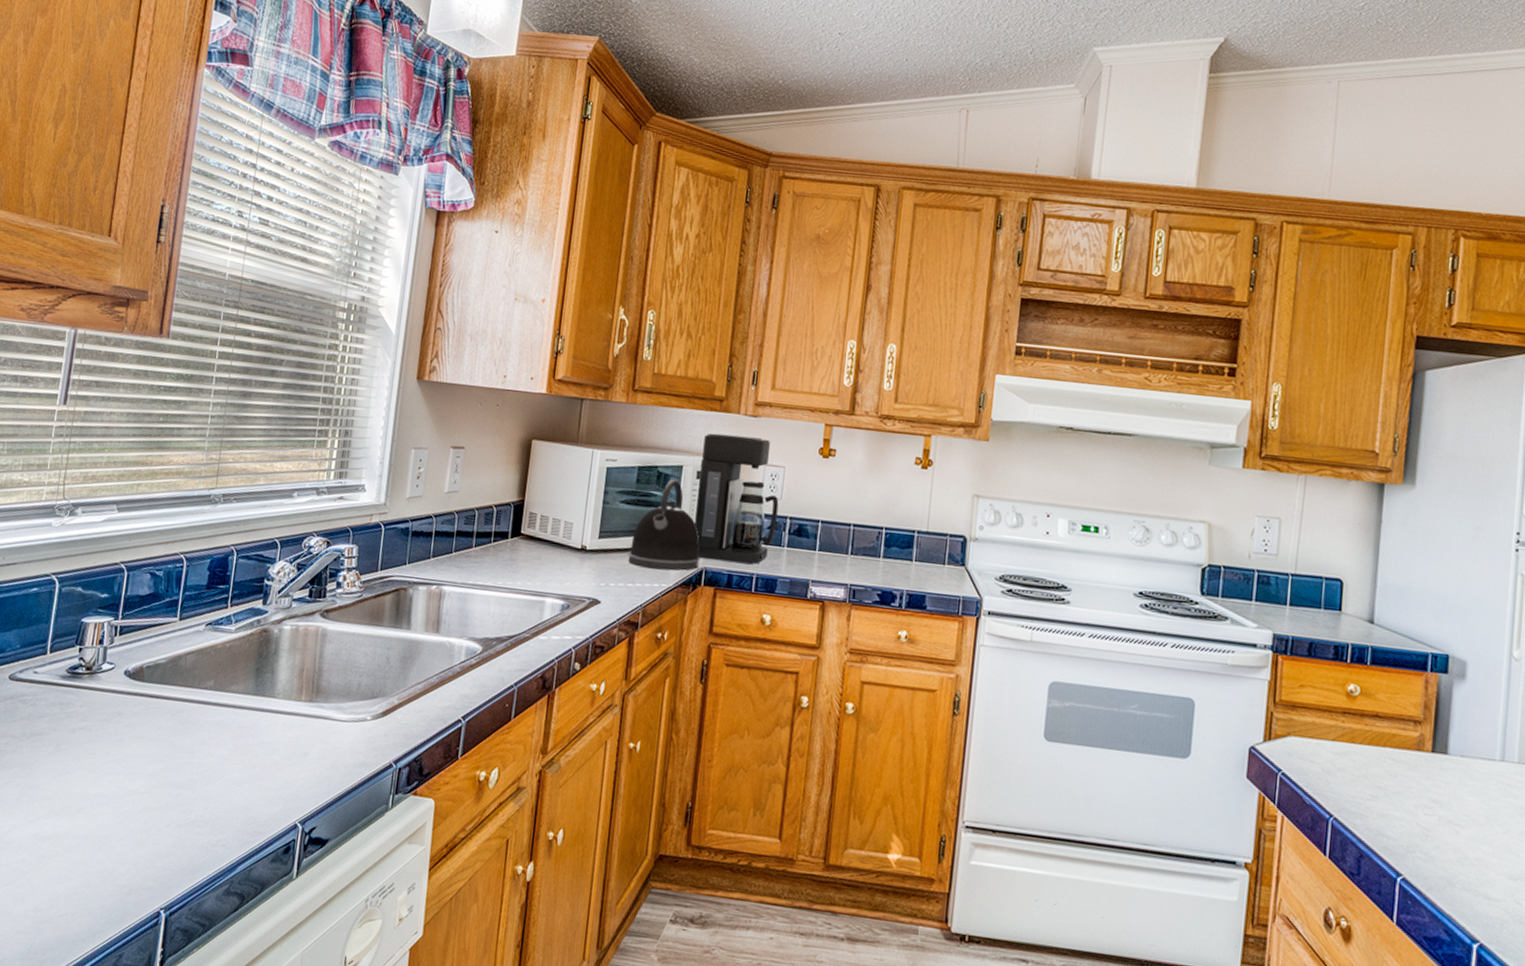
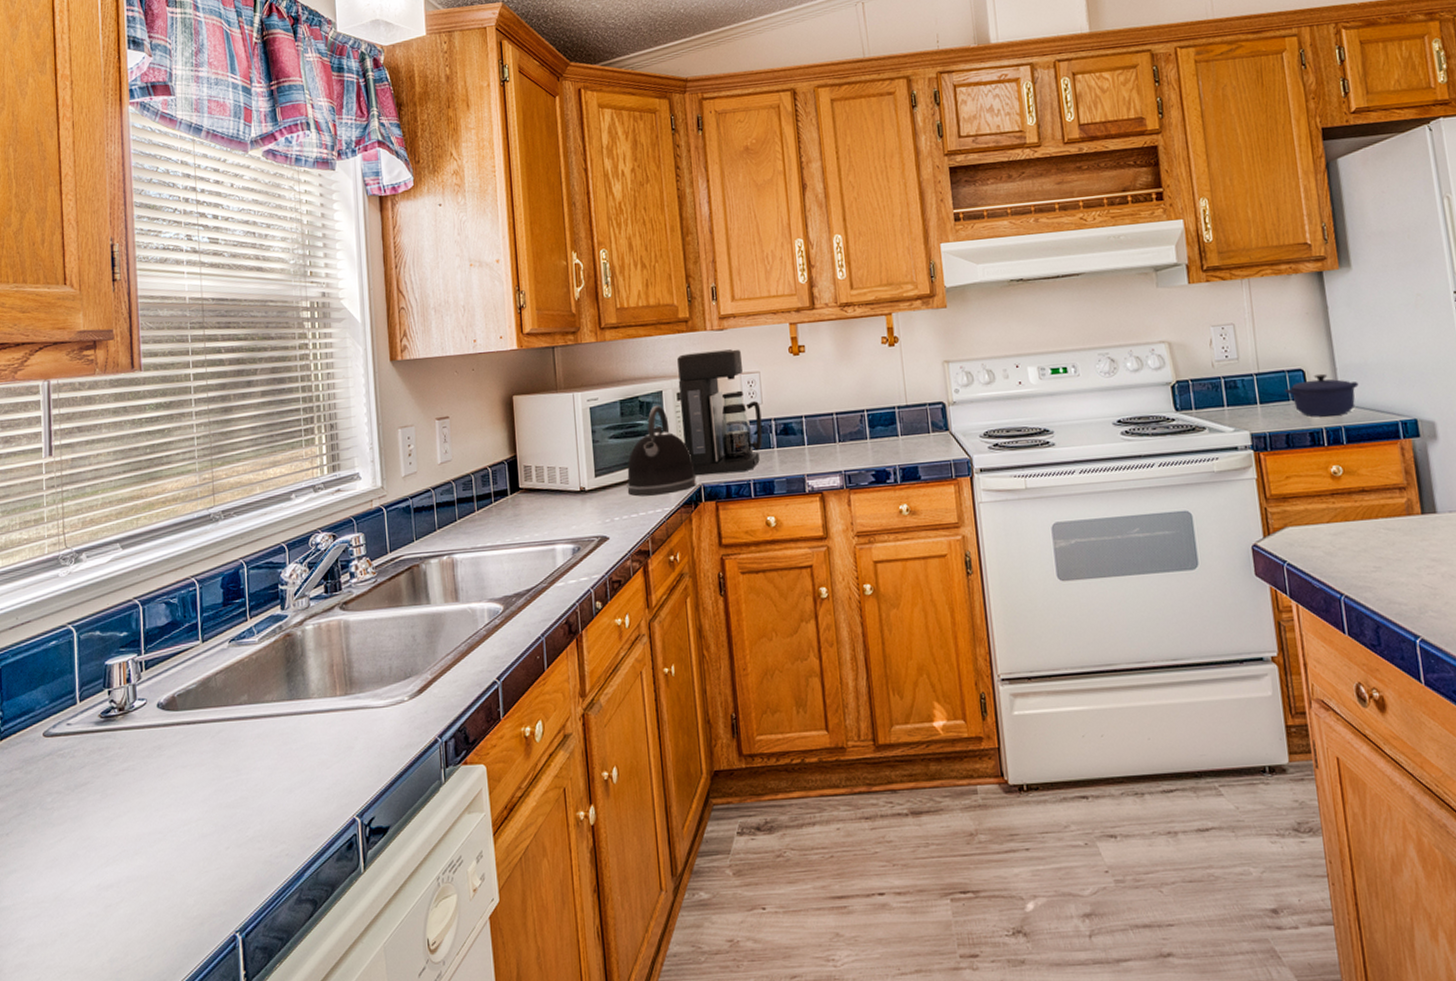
cooking pot: none [1317,587,1396,635] -> present [1284,373,1359,417]

